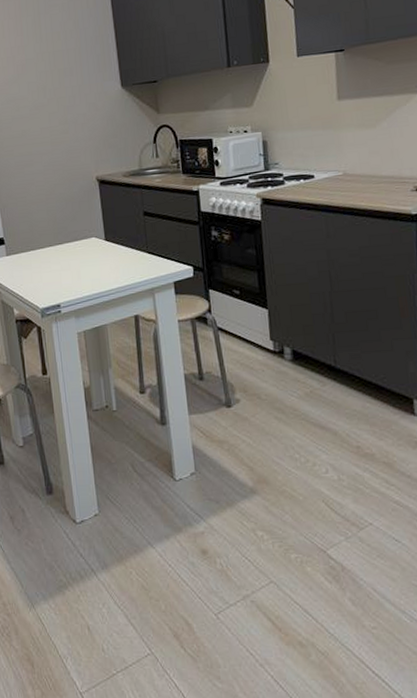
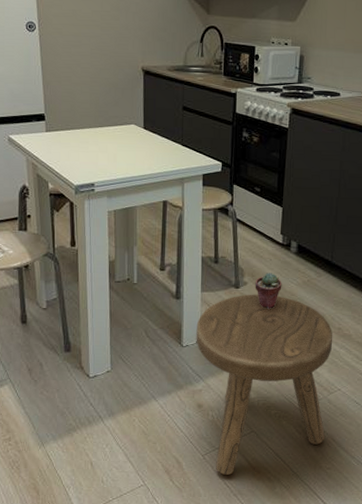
stool: none [188,412,364,639] -> present [196,294,333,475]
potted succulent: none [248,386,281,429] -> present [255,273,282,309]

